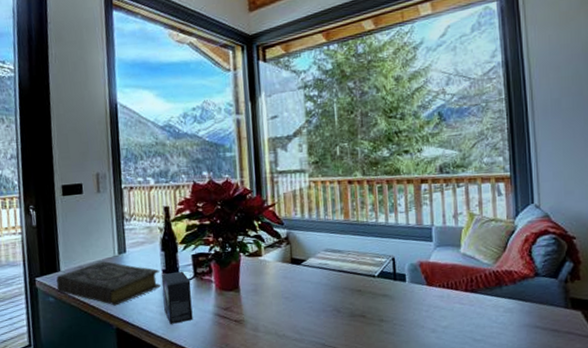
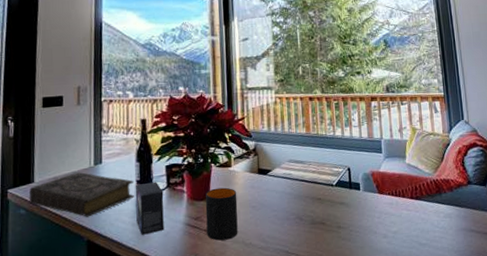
mug: none [235,277,271,332] -> present [205,187,238,241]

